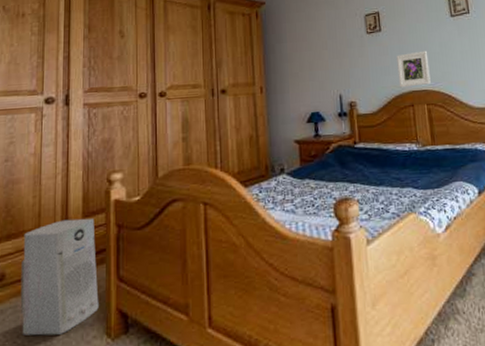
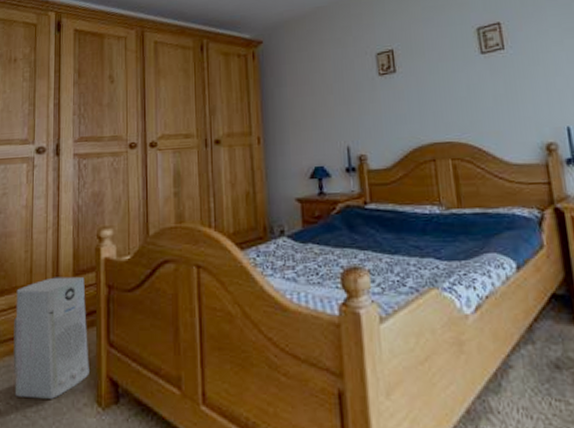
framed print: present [396,50,431,88] -> none [414,94,456,139]

